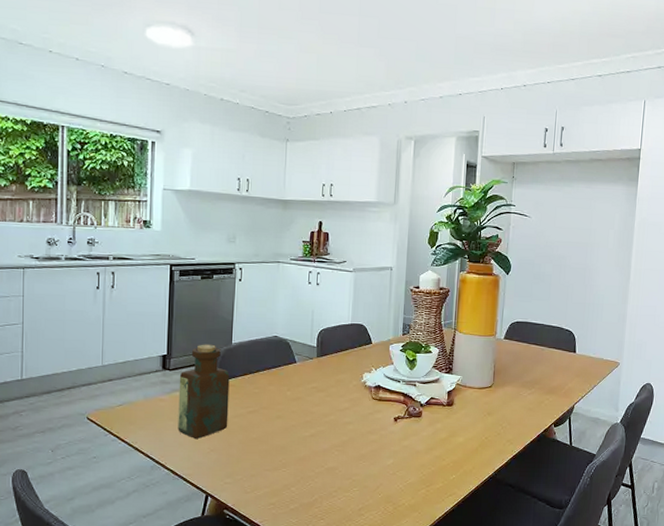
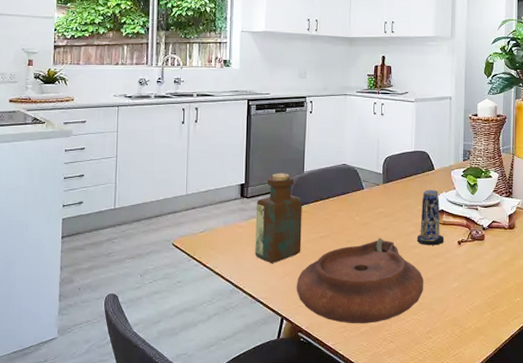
plate: none [222,413,357,501] -> present [296,238,423,324]
candle: none [351,364,380,422] -> present [416,189,444,245]

